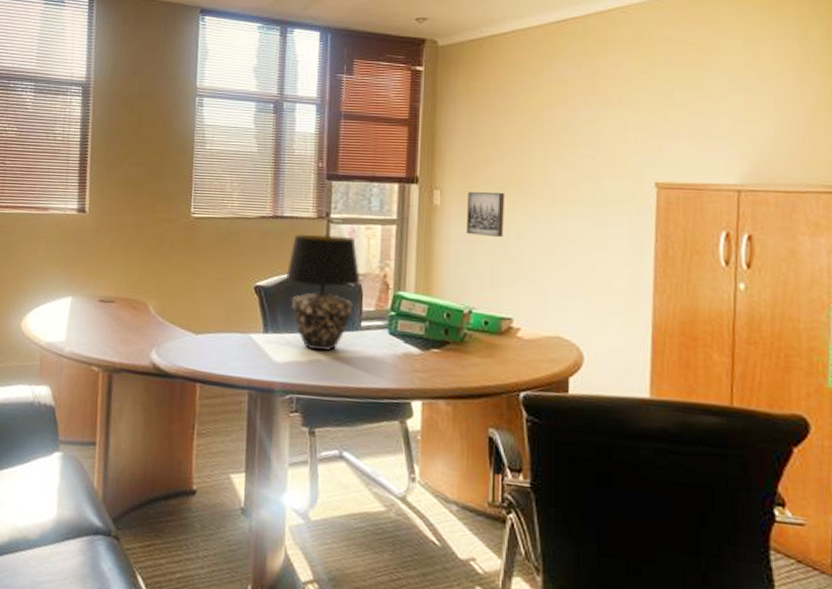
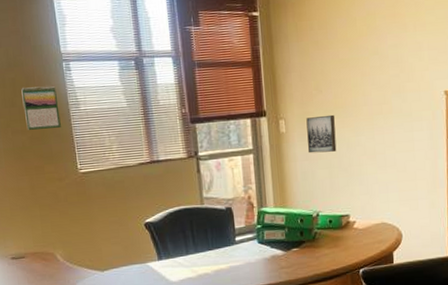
calendar: none [145,119,184,166] -> present [21,86,61,130]
table lamp: present [285,233,360,352] -> none [168,170,230,267]

